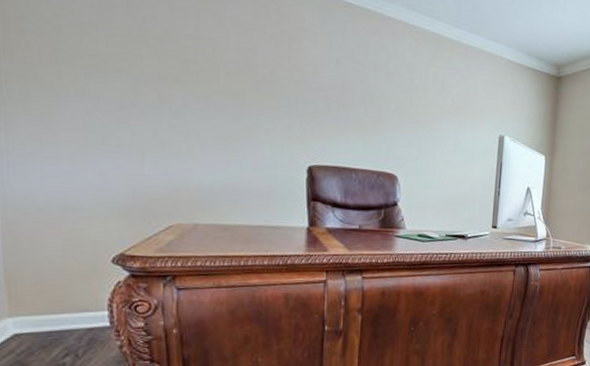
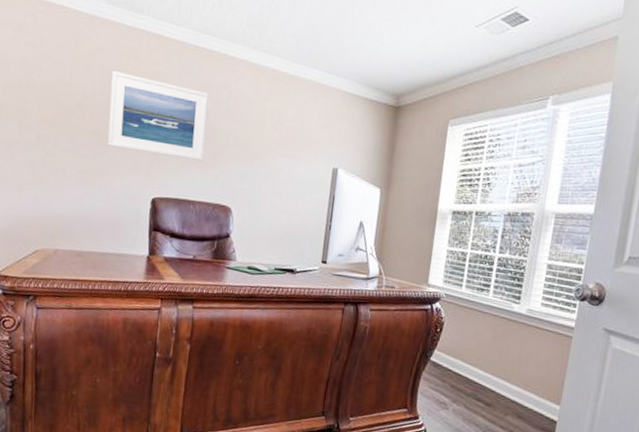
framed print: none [249,25,365,127] -> present [107,71,209,161]

